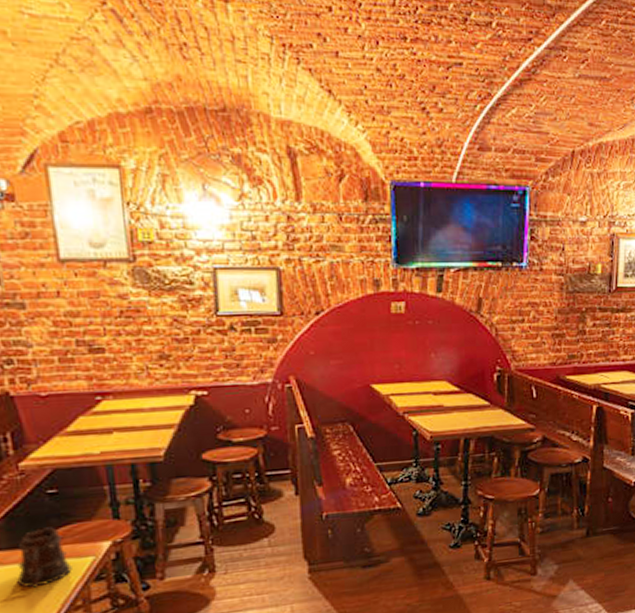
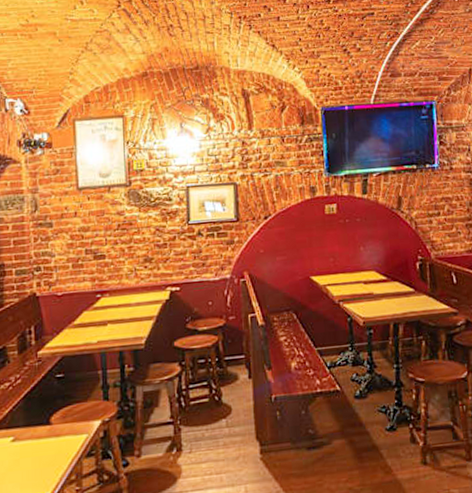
beer mug: present [17,527,72,589] -> none [28,407,70,464]

